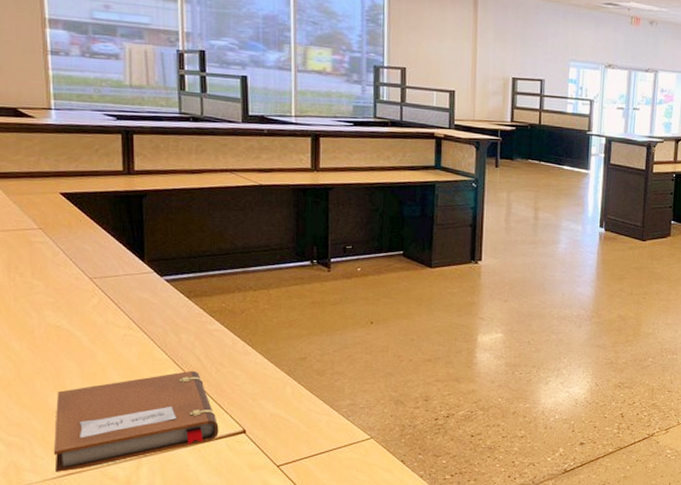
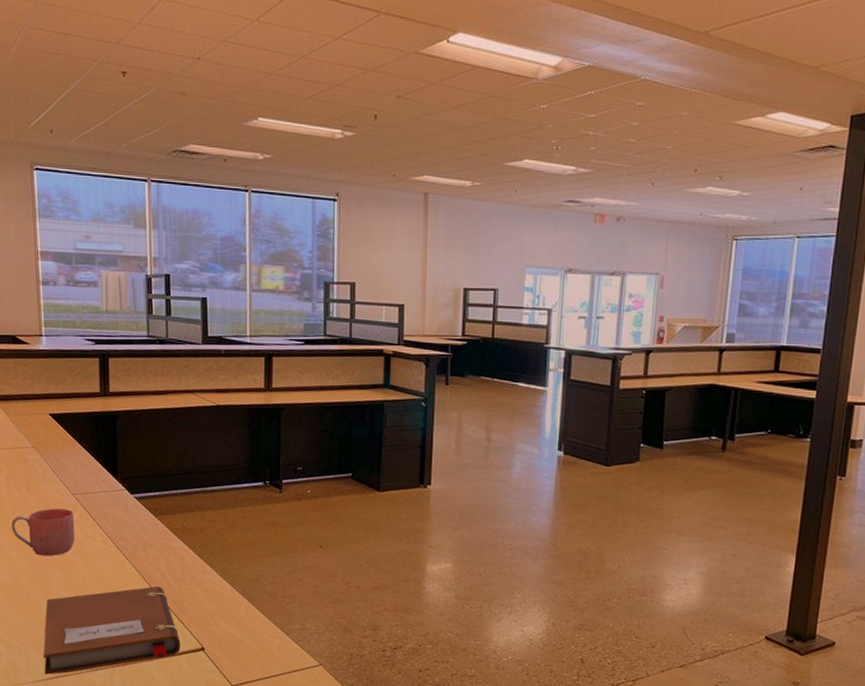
mug: none [13,294,92,346] -> present [12,508,74,557]

